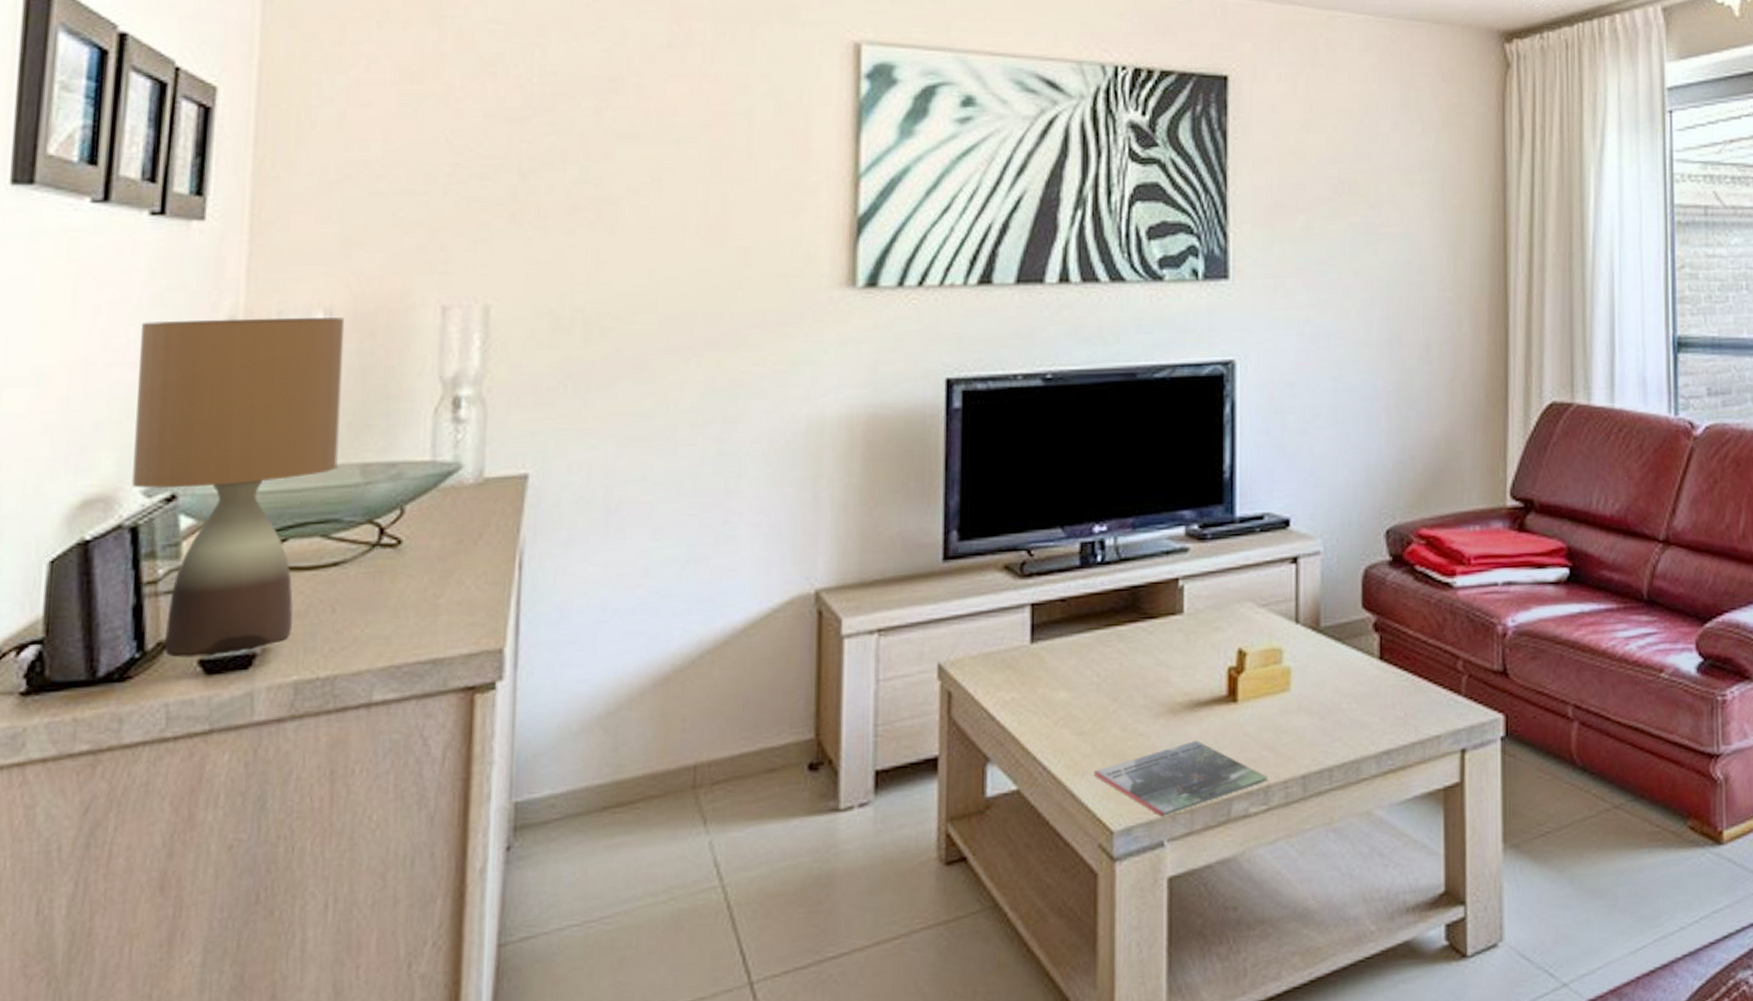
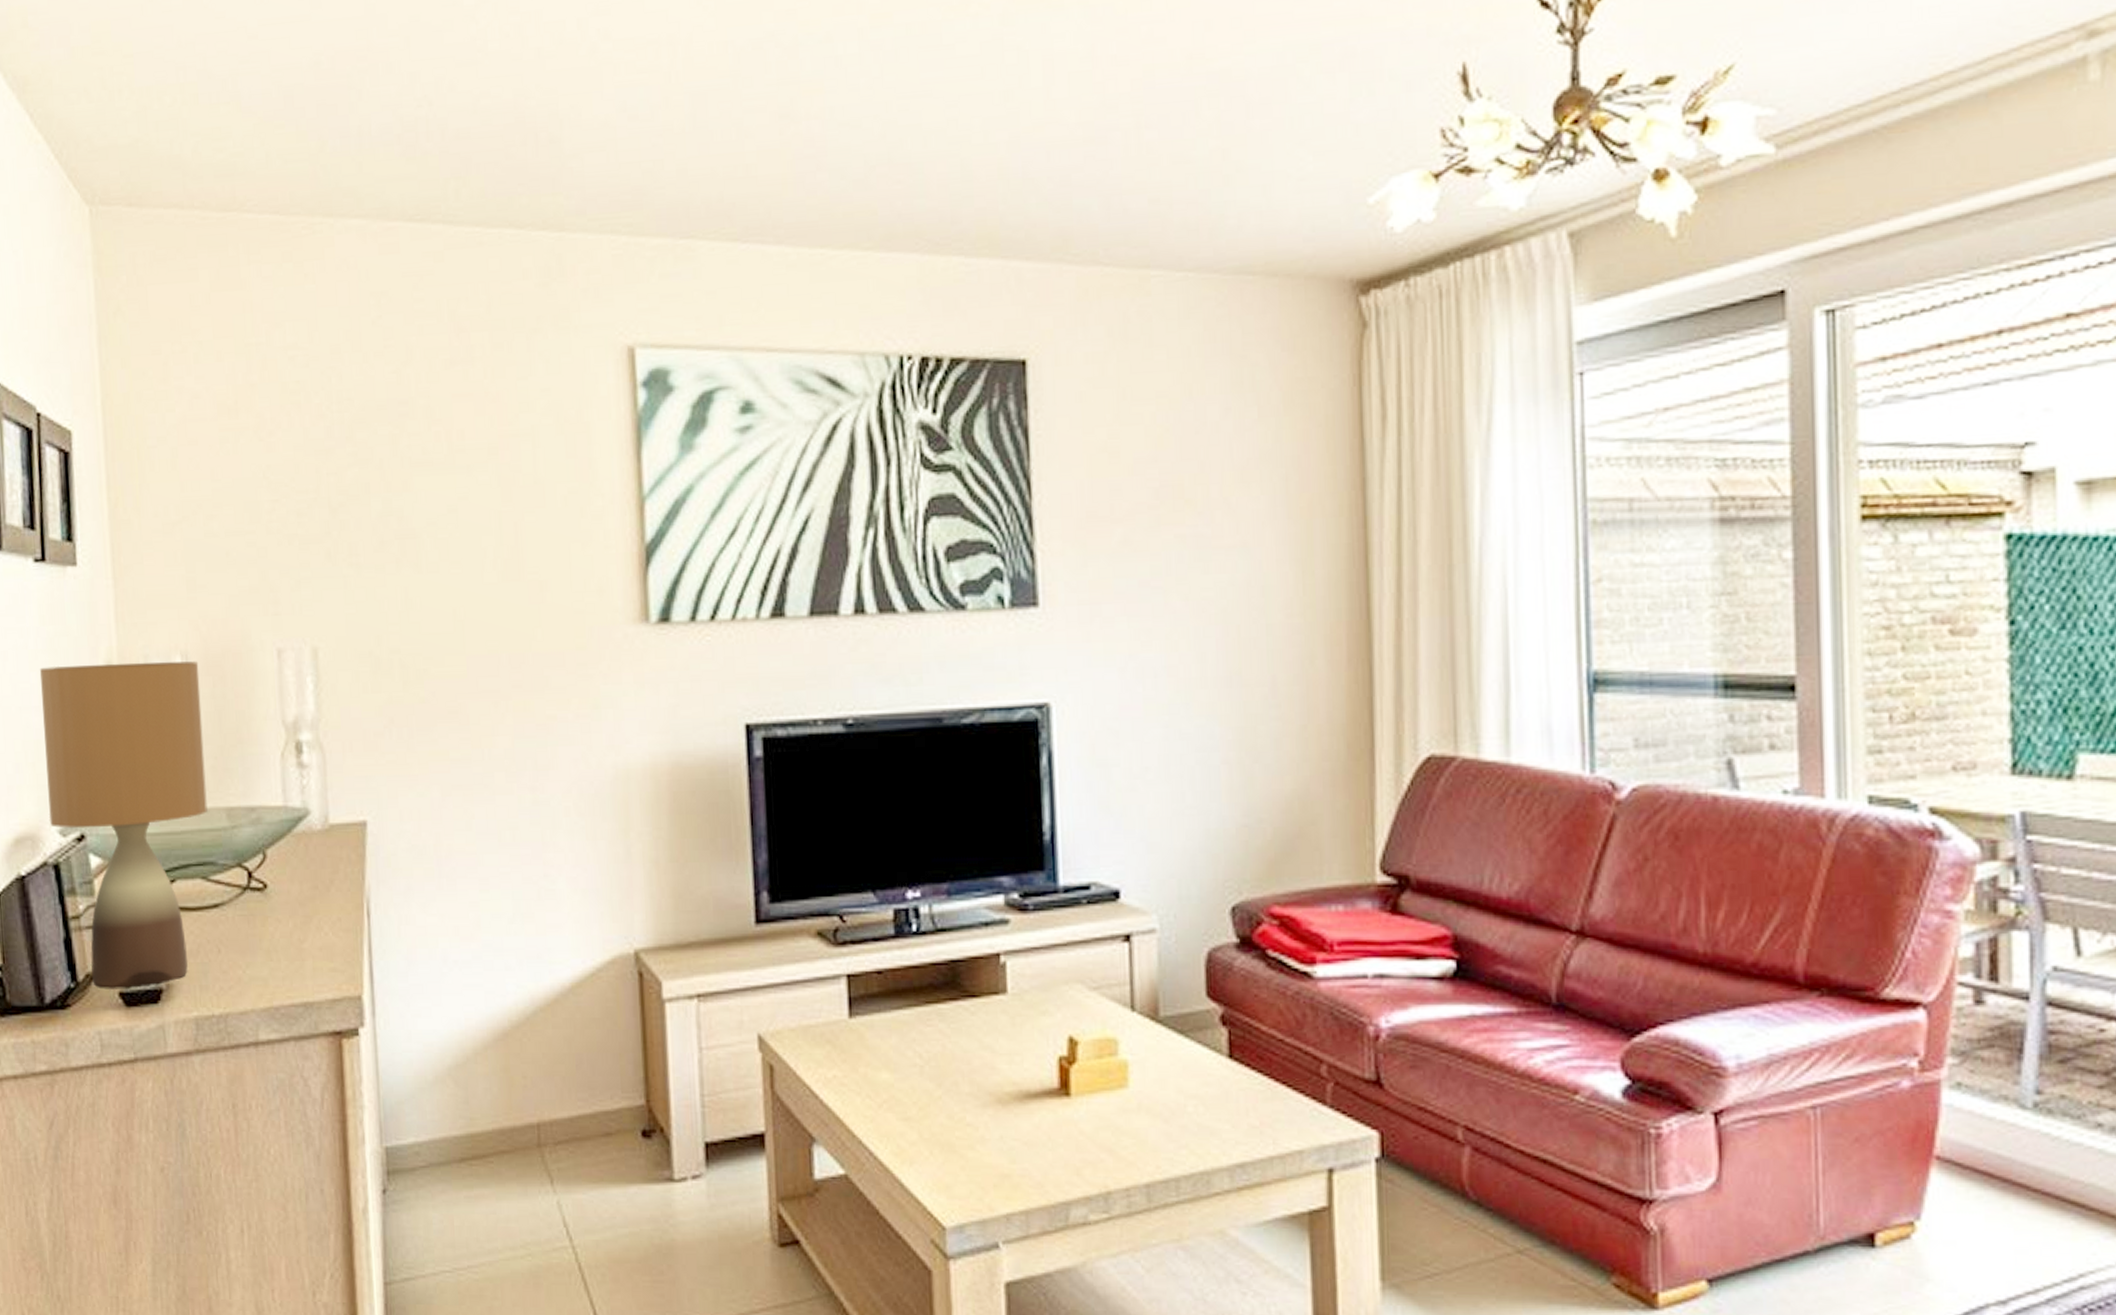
magazine: present [1093,740,1268,817] -> none [921,1136,1107,1216]

